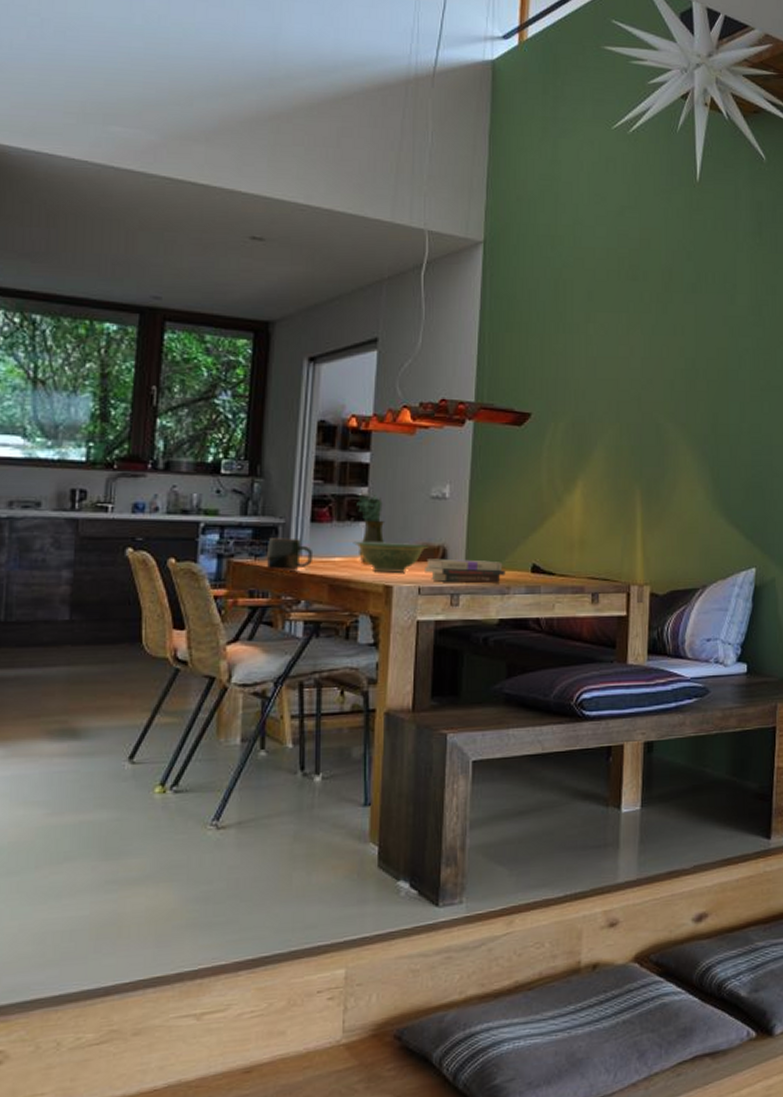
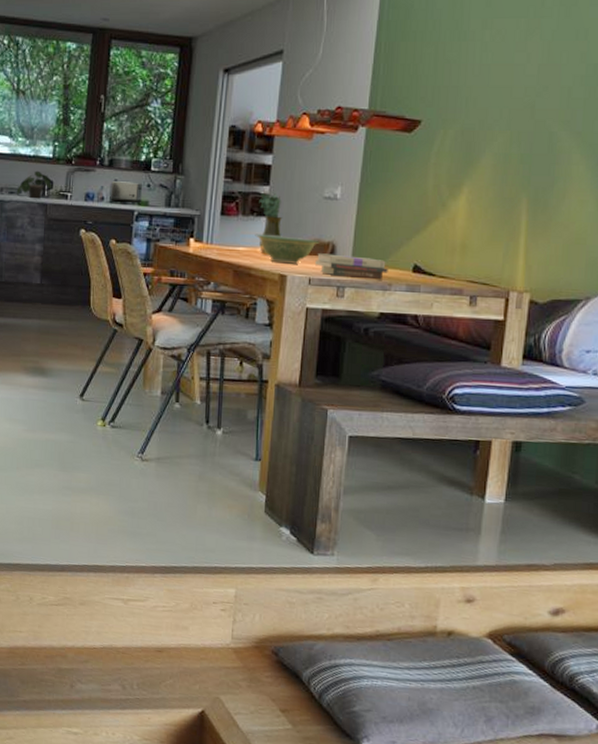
potted plant: none [33,478,85,514] -> present [16,170,52,199]
toaster: none [168,488,211,513] -> present [111,181,143,204]
mug: present [267,538,314,571] -> none [185,227,222,256]

